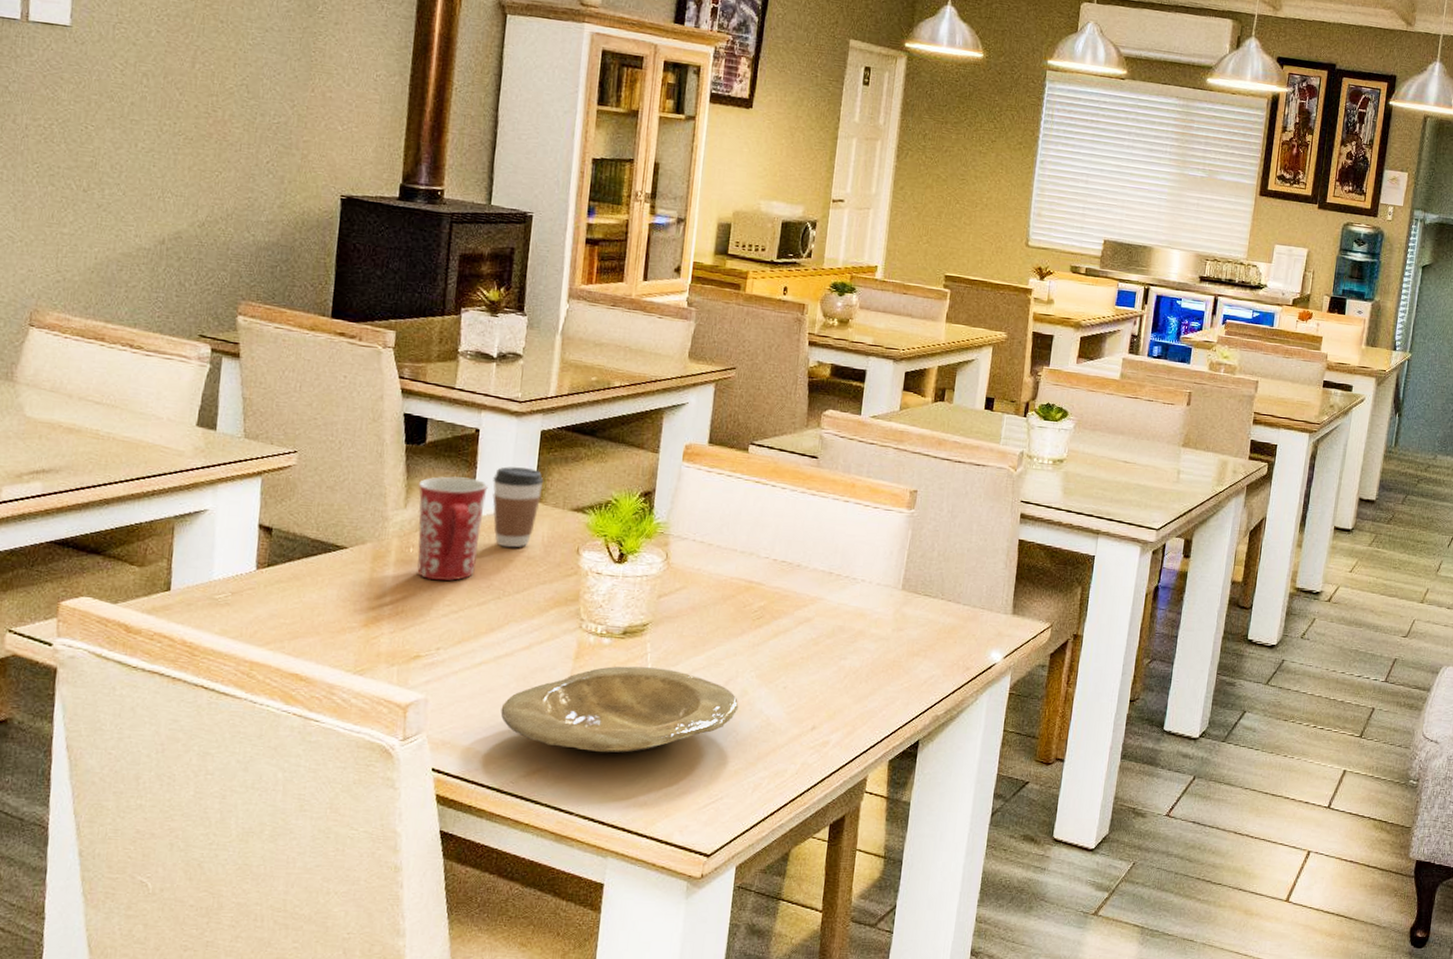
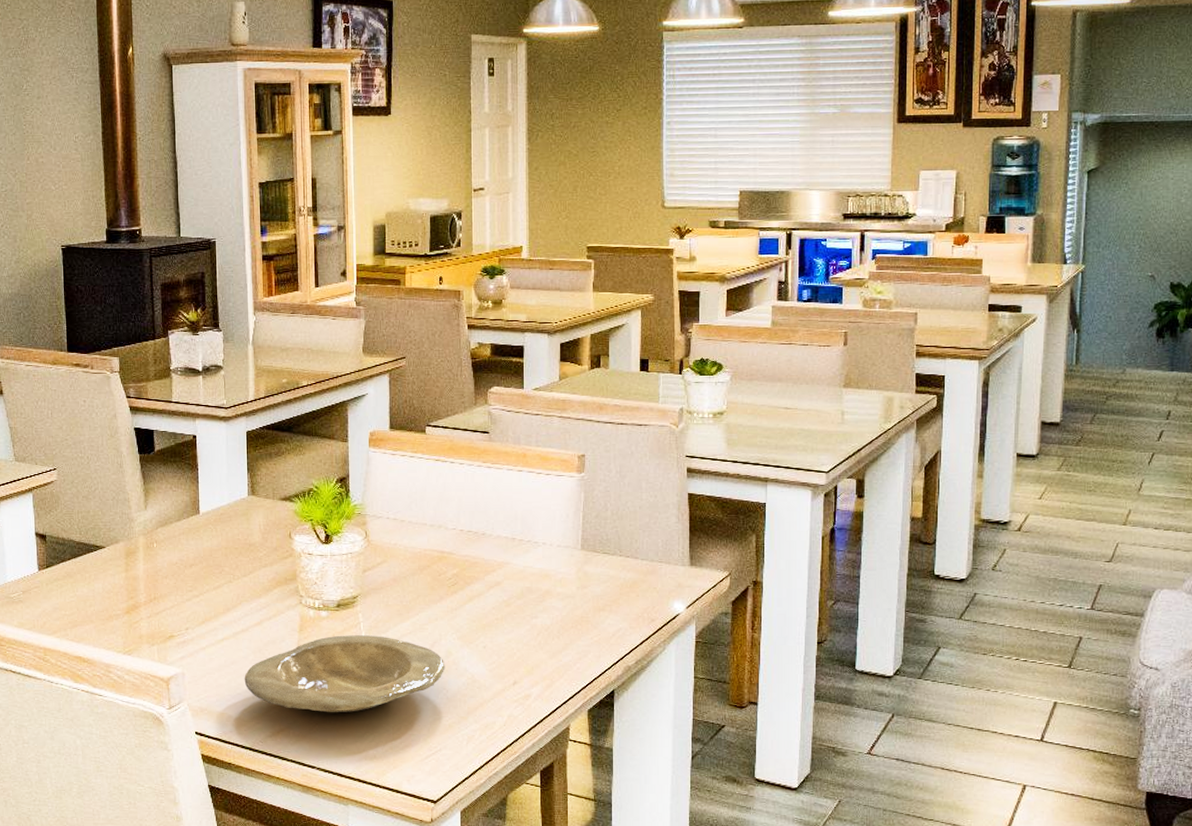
mug: present [417,476,488,581] -> none [154,479,209,570]
coffee cup: present [492,466,544,548] -> none [212,466,254,537]

